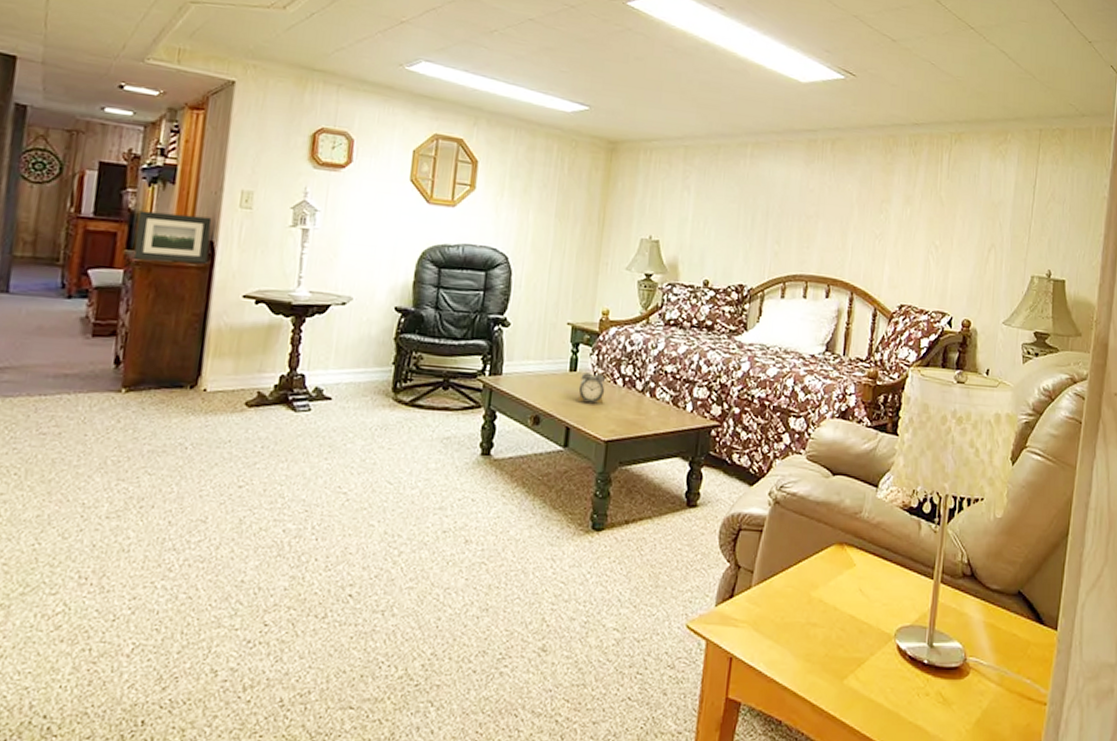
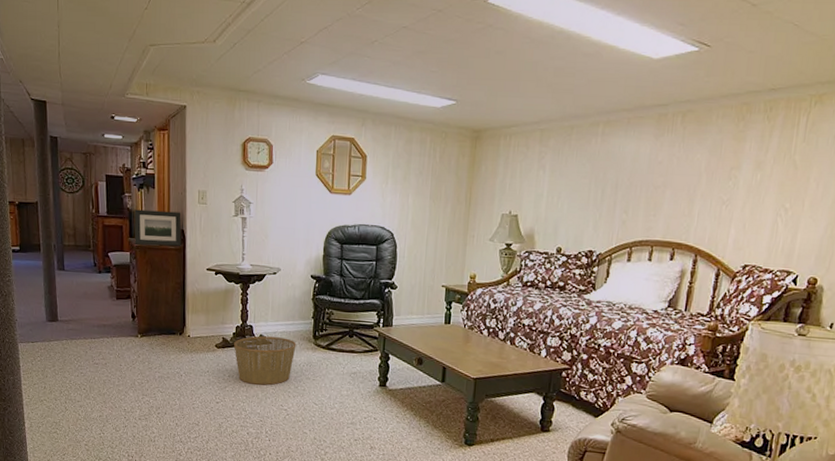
basket: none [274,389,368,459] -> present [234,336,297,386]
alarm clock: present [577,372,605,404] -> none [451,325,474,350]

